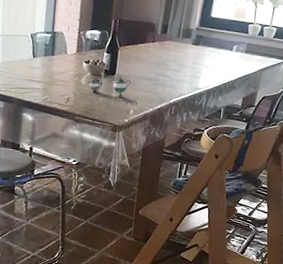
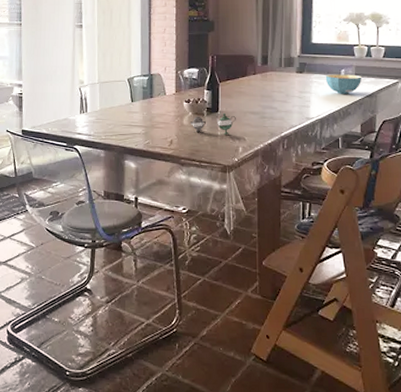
cereal bowl: none [218,49,252,69] -> present [325,74,362,94]

